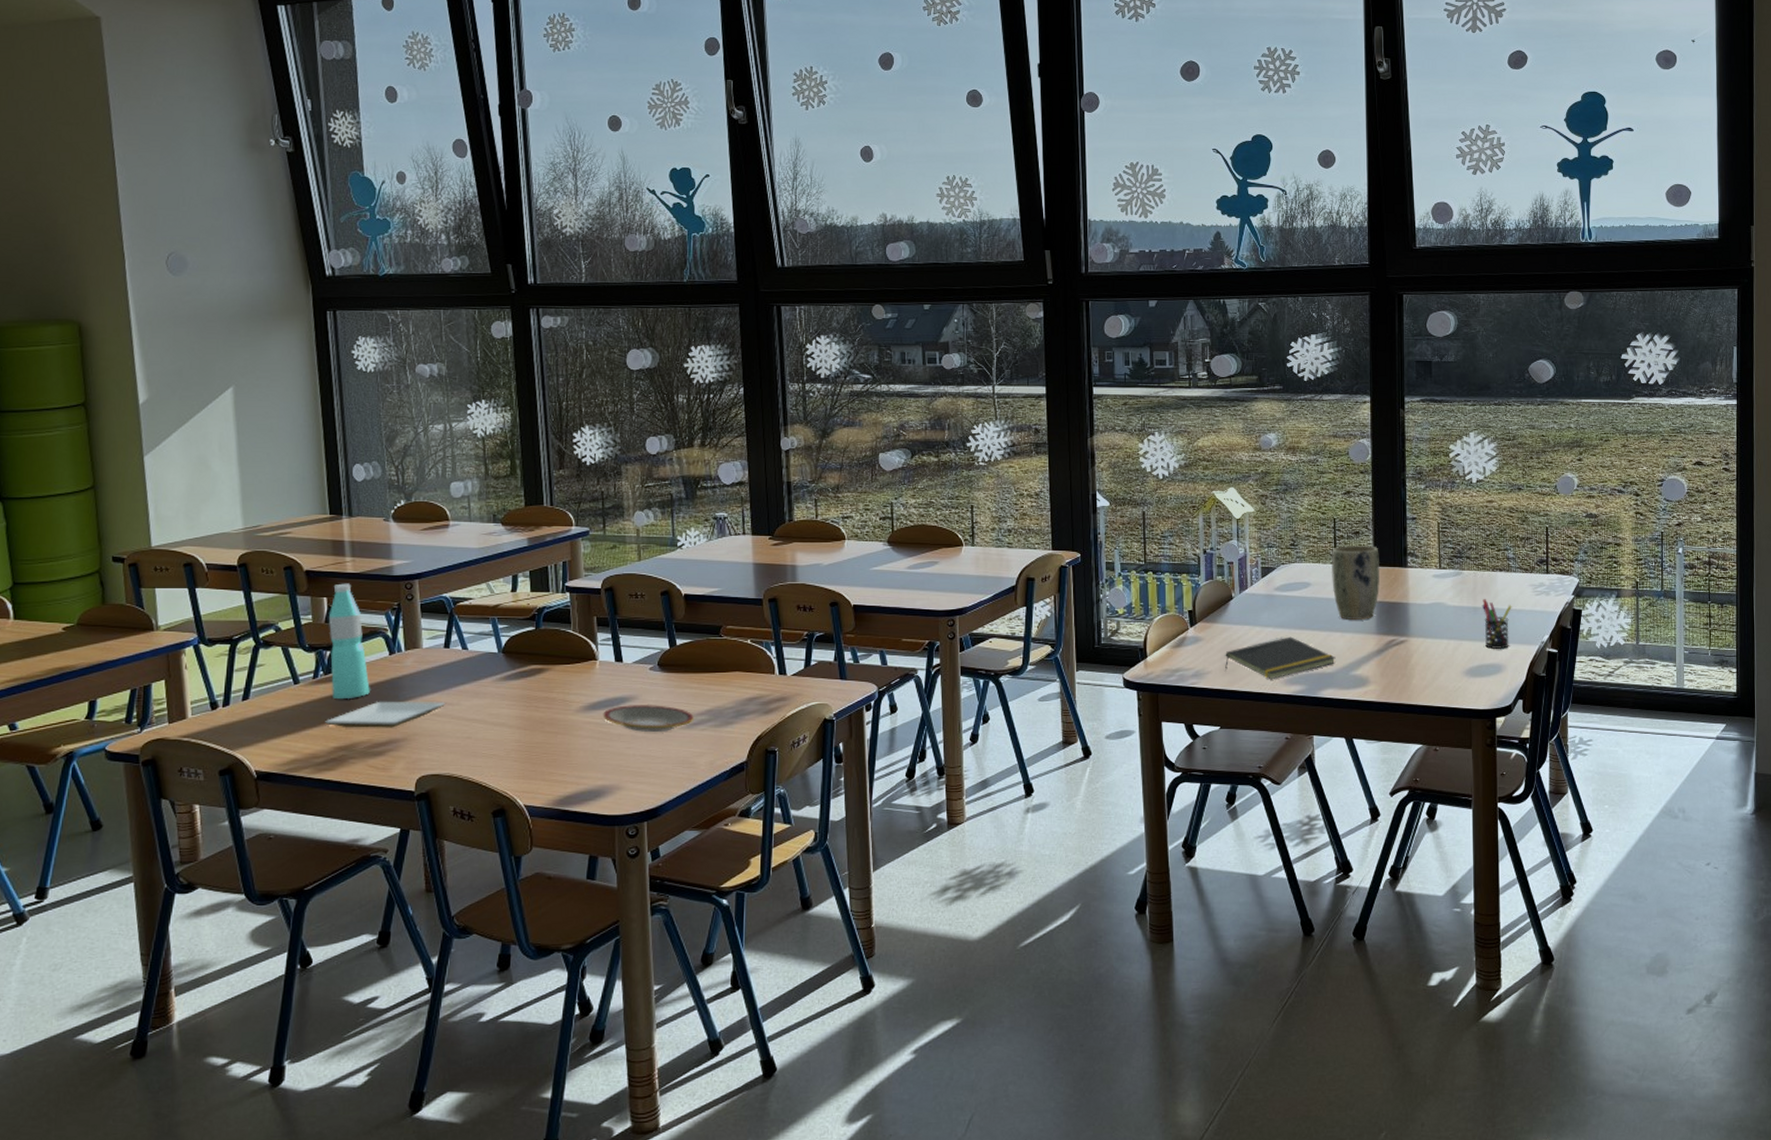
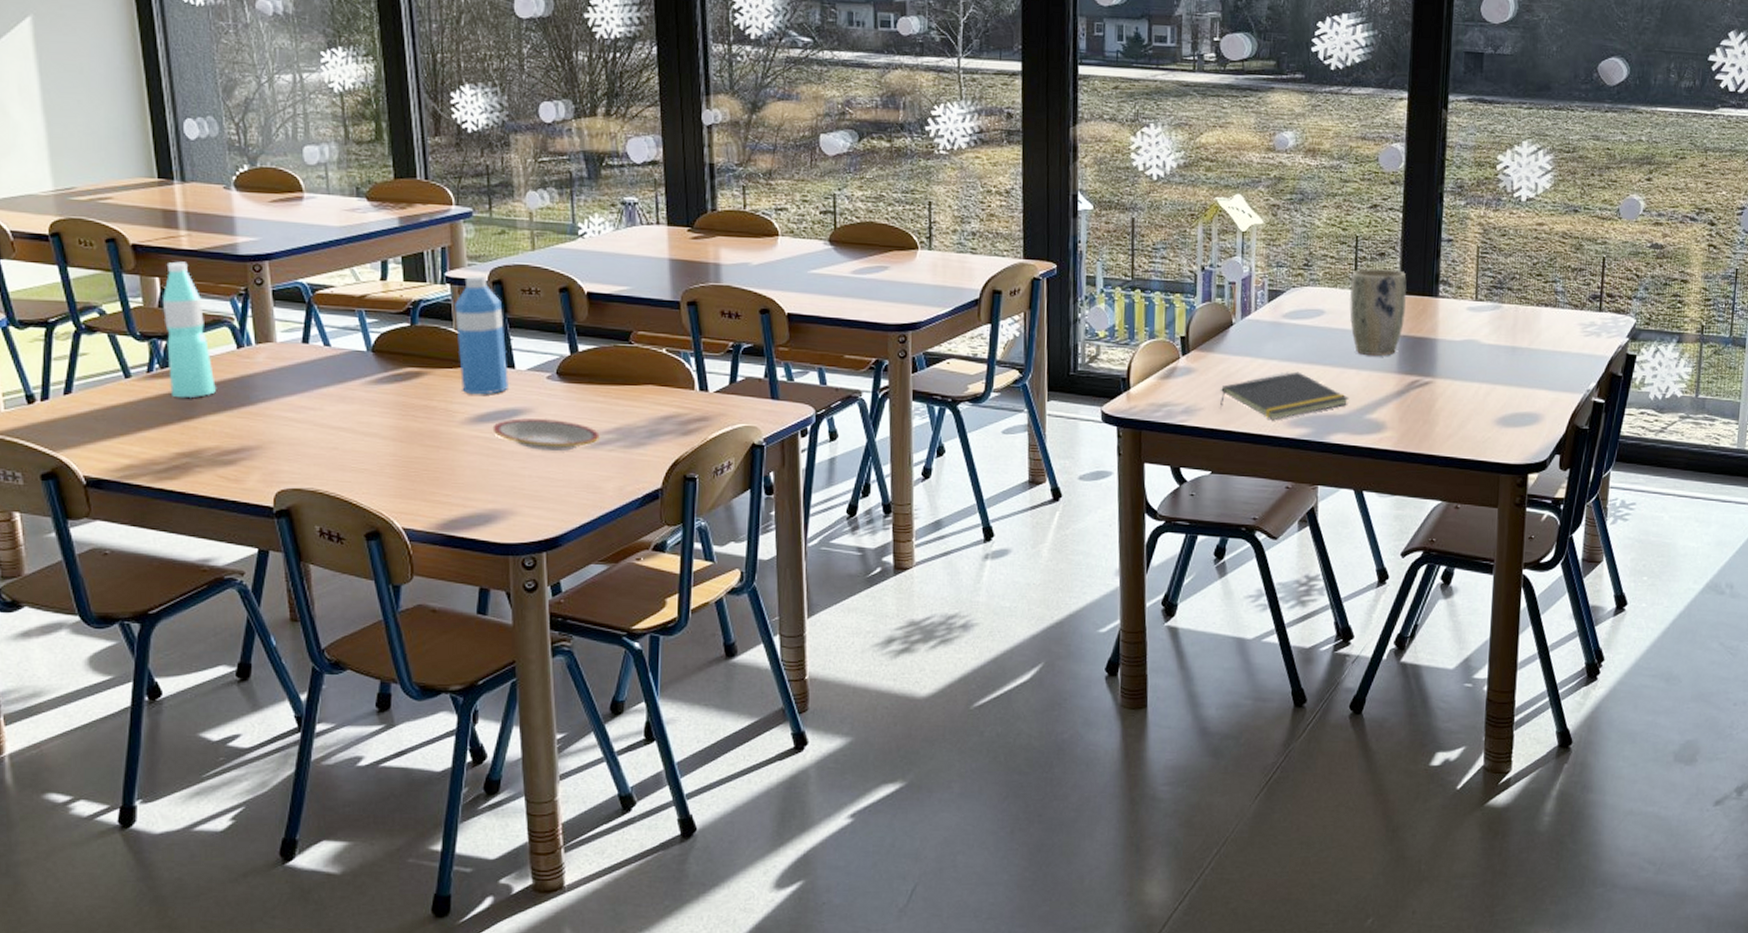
plate: present [325,700,446,728] -> none [164,401,307,434]
water bottle: none [573,584,617,686] -> present [455,275,508,395]
pen holder: present [1482,599,1512,650] -> none [1521,338,1556,397]

